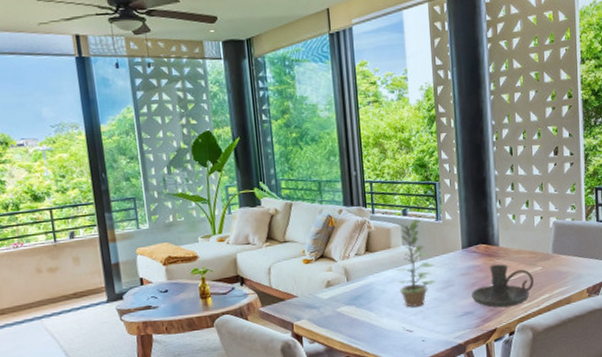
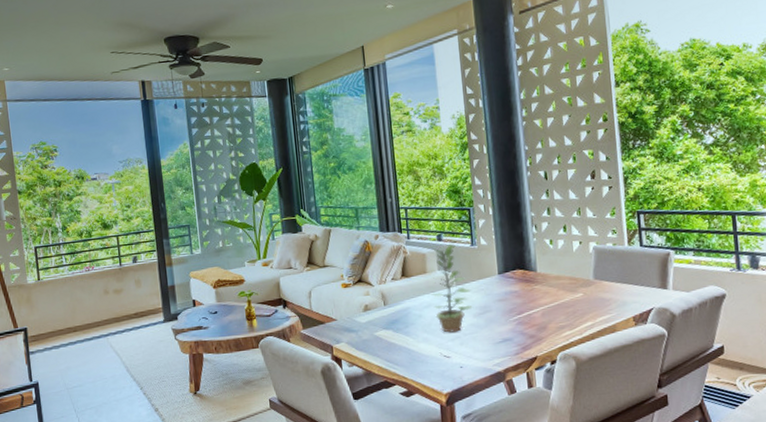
candle holder: present [472,264,534,308] -> none [510,290,575,336]

